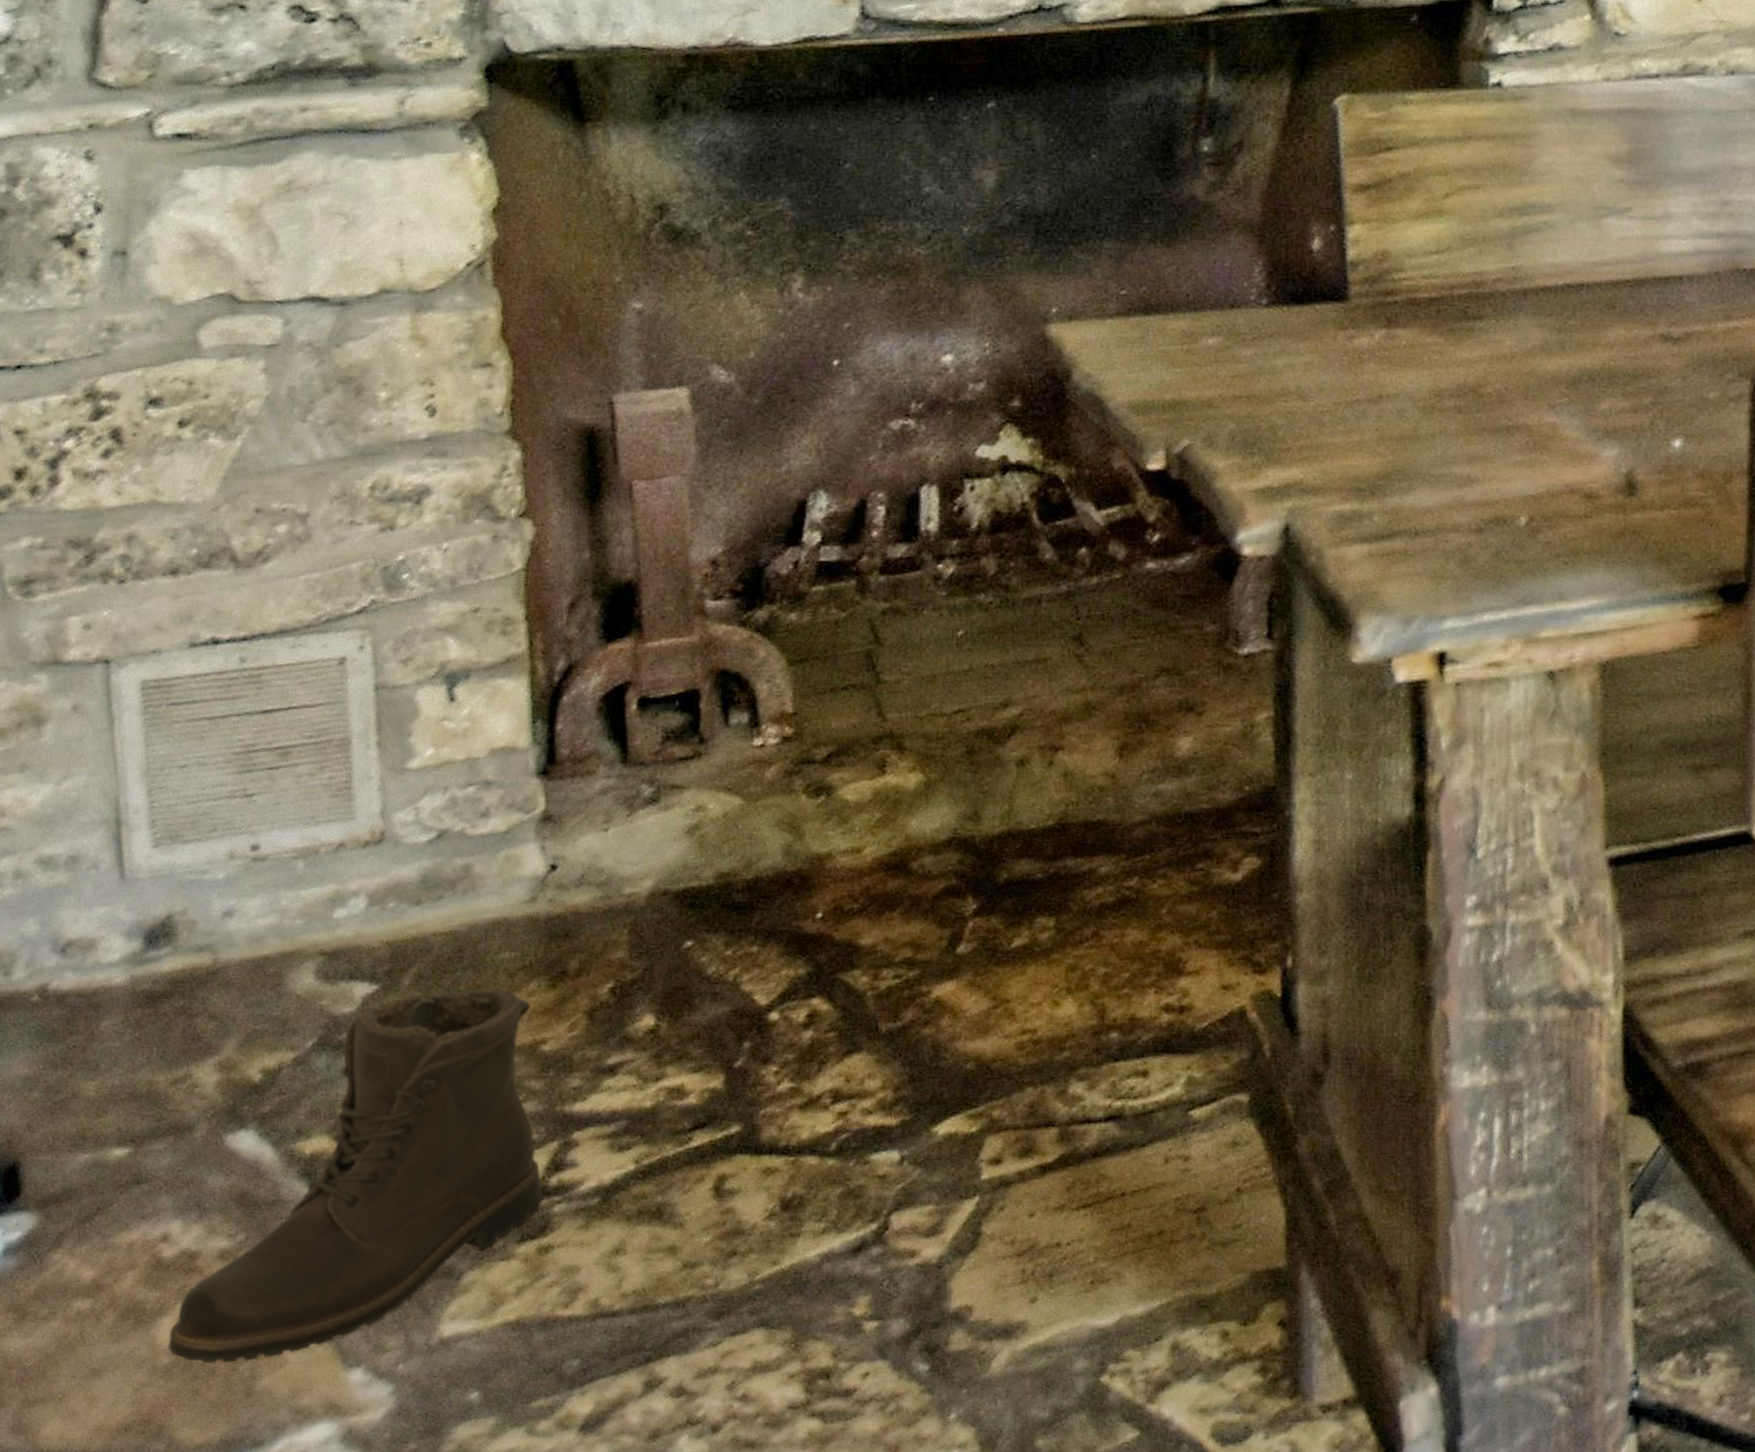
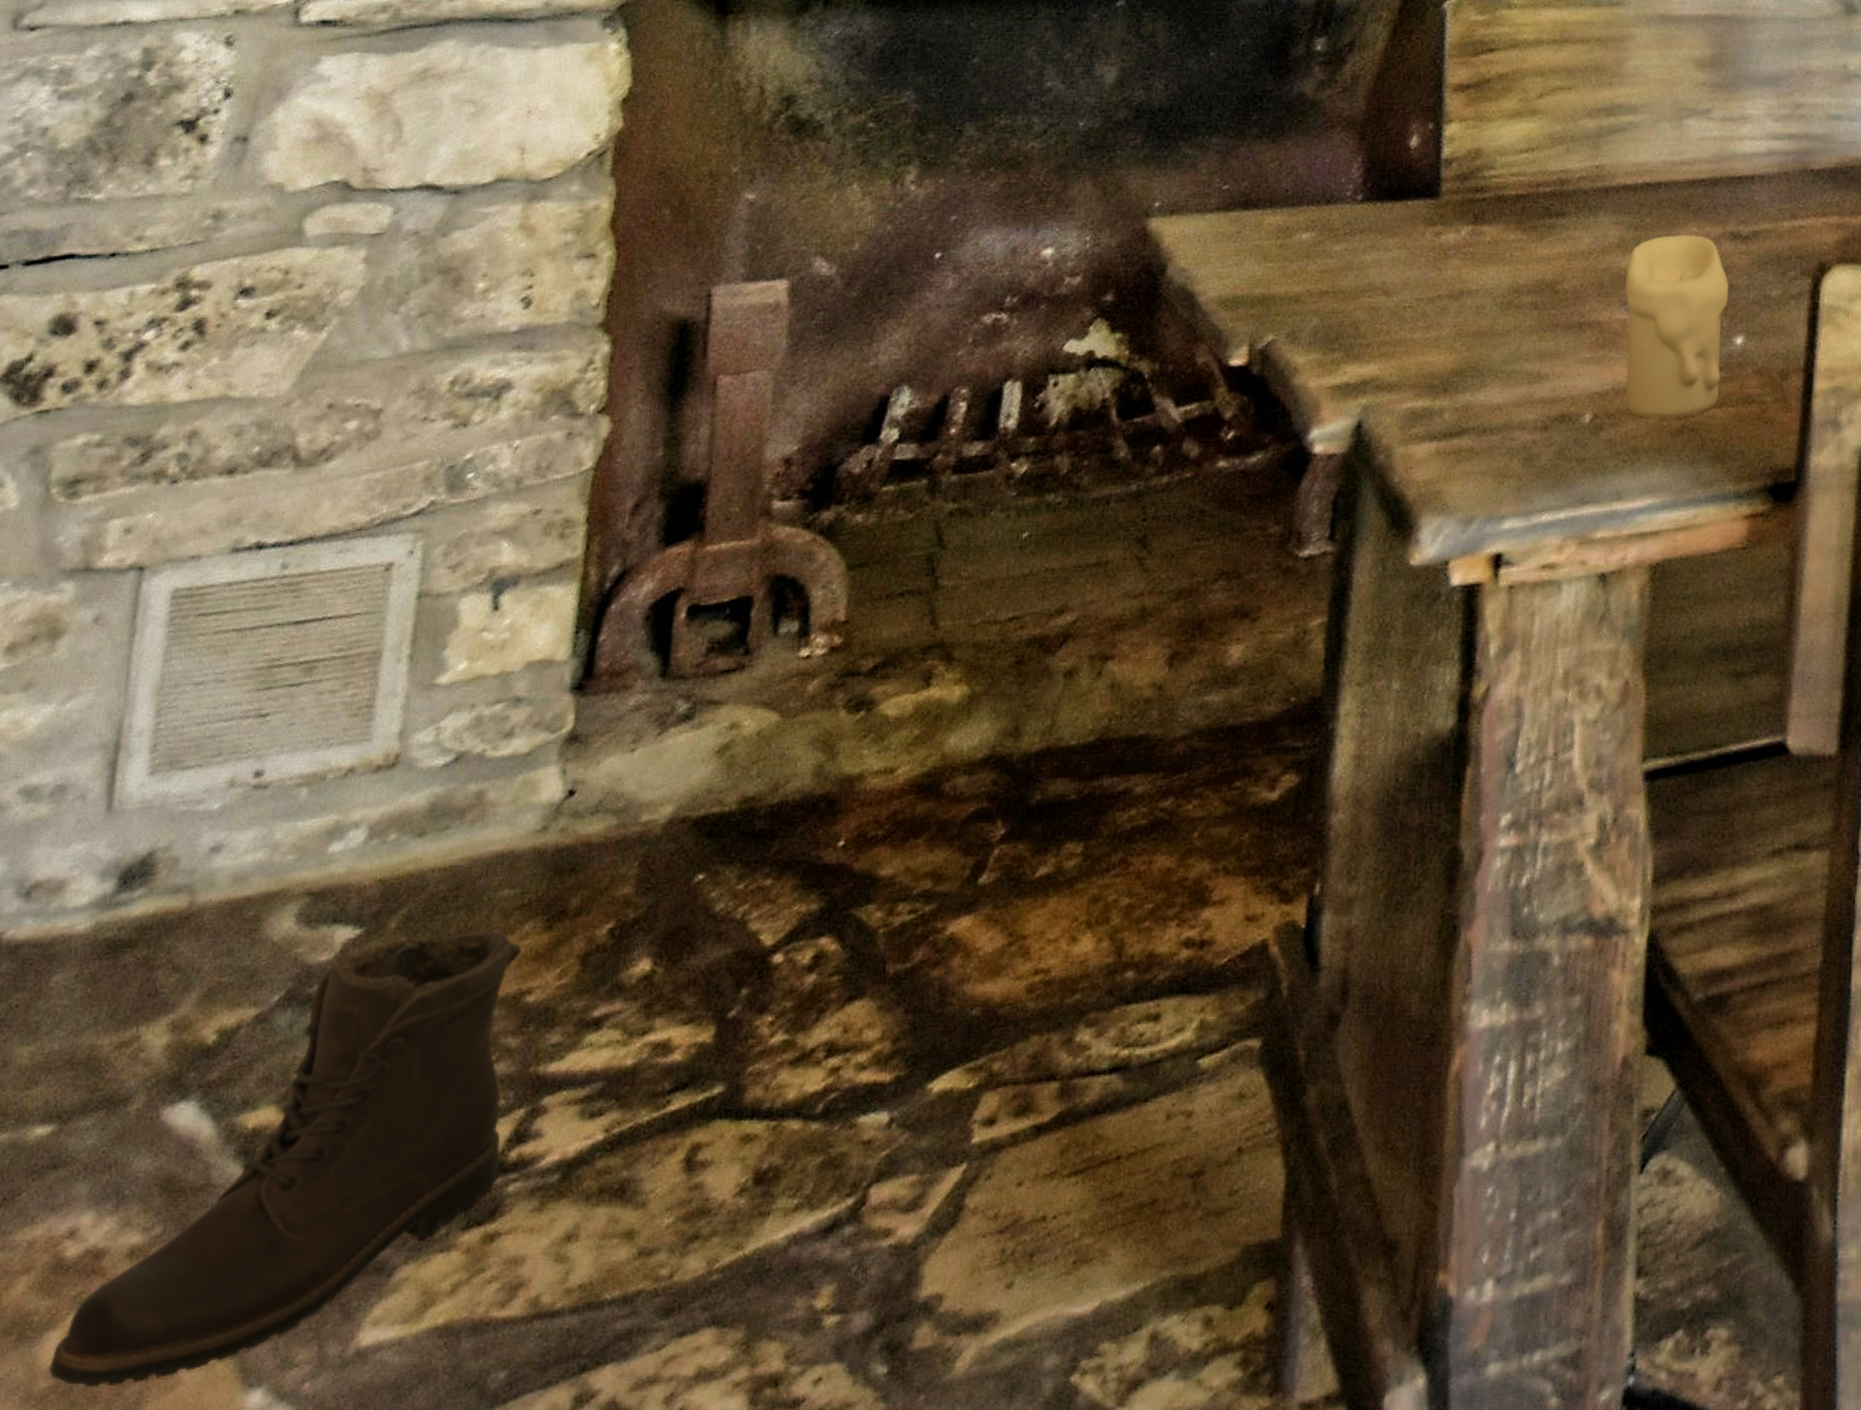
candle: none [1552,336,1664,522] -> present [1625,234,1729,420]

